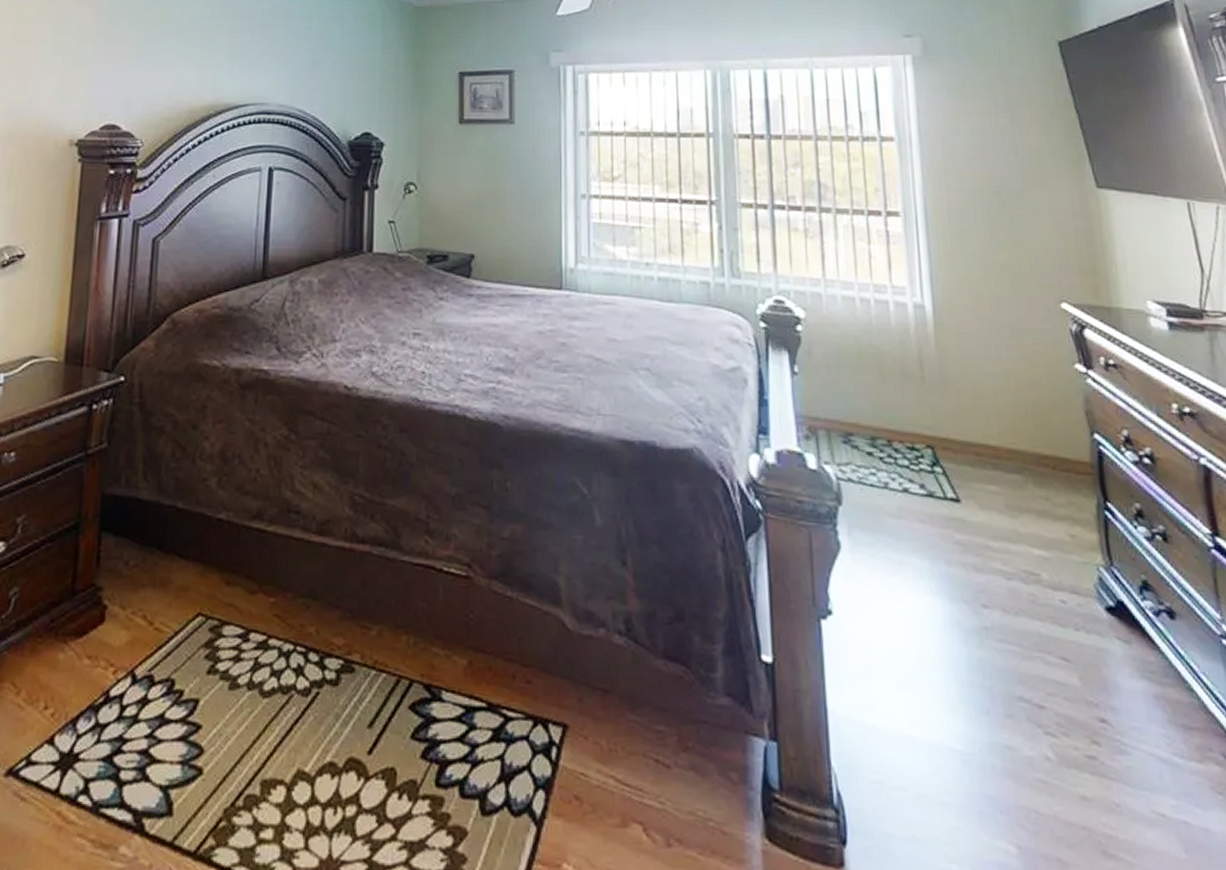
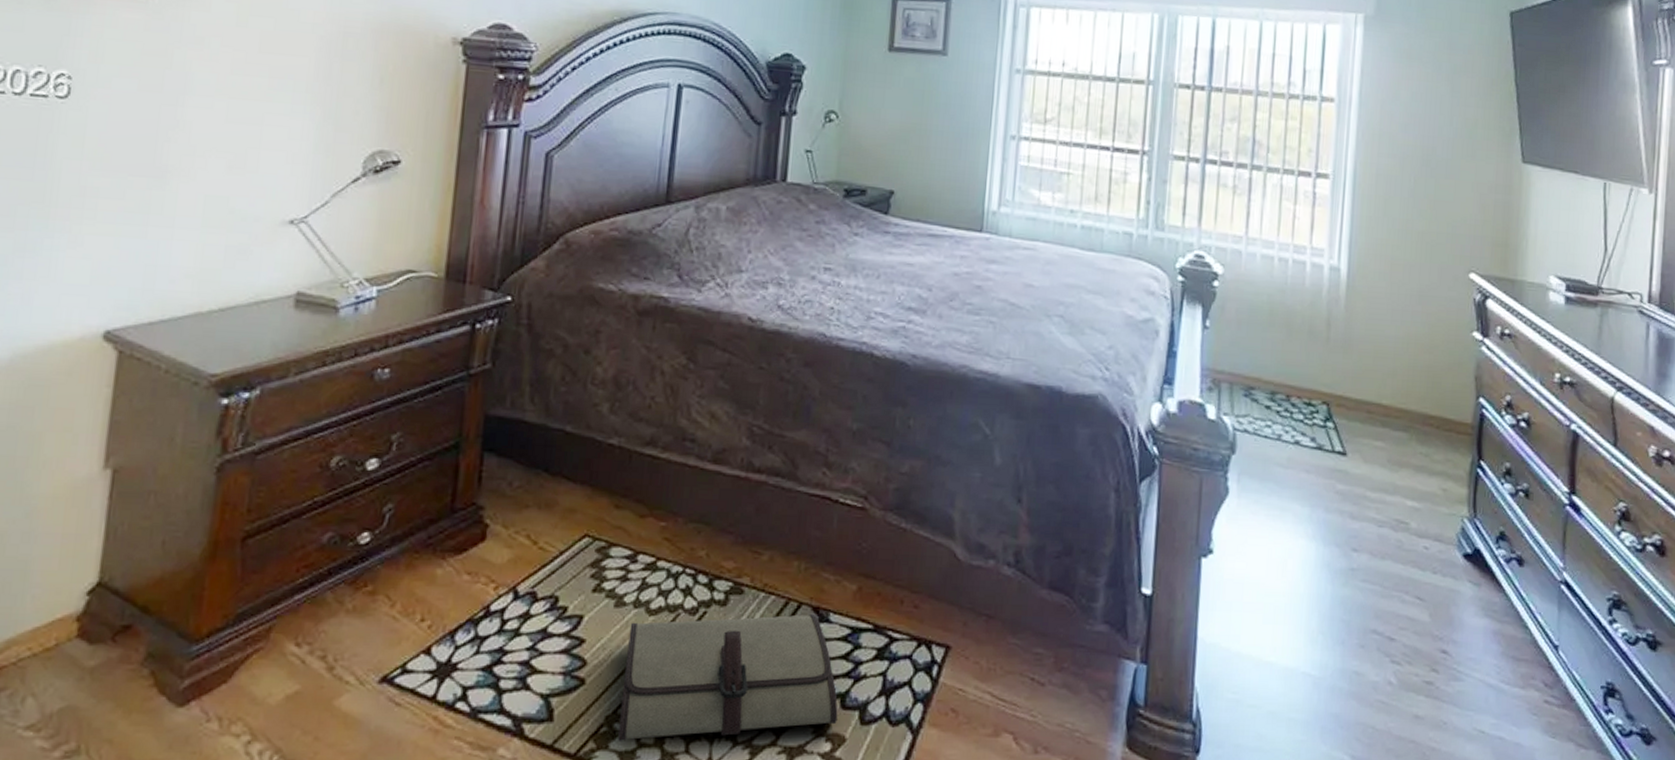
tool roll: none [237,692,457,837] -> present [618,613,838,741]

